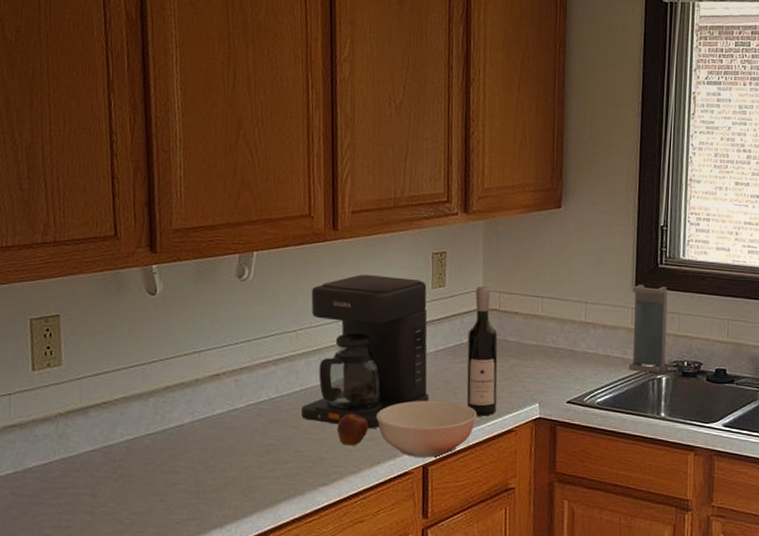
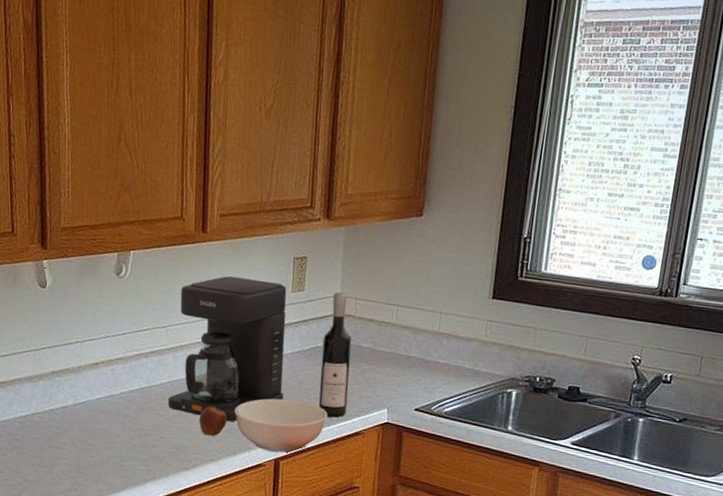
soap dispenser: present [628,284,668,373] -> none [478,296,526,387]

